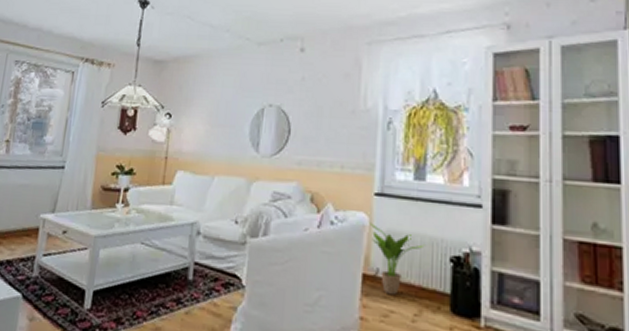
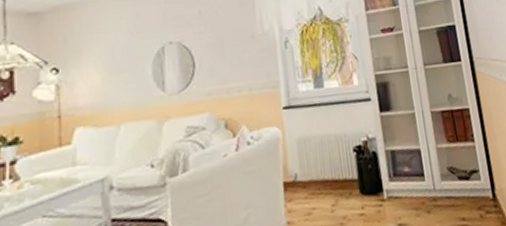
potted plant: present [369,222,425,296] -> none [282,134,332,195]

